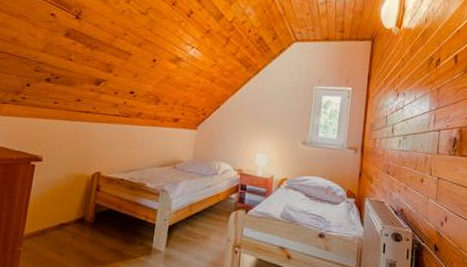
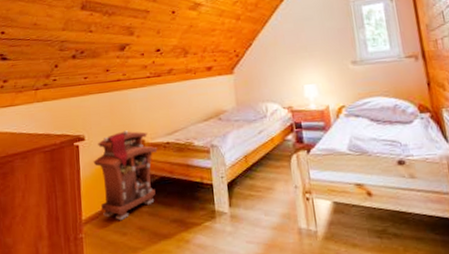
nightstand: none [45,160,112,242] -> present [93,130,158,221]

